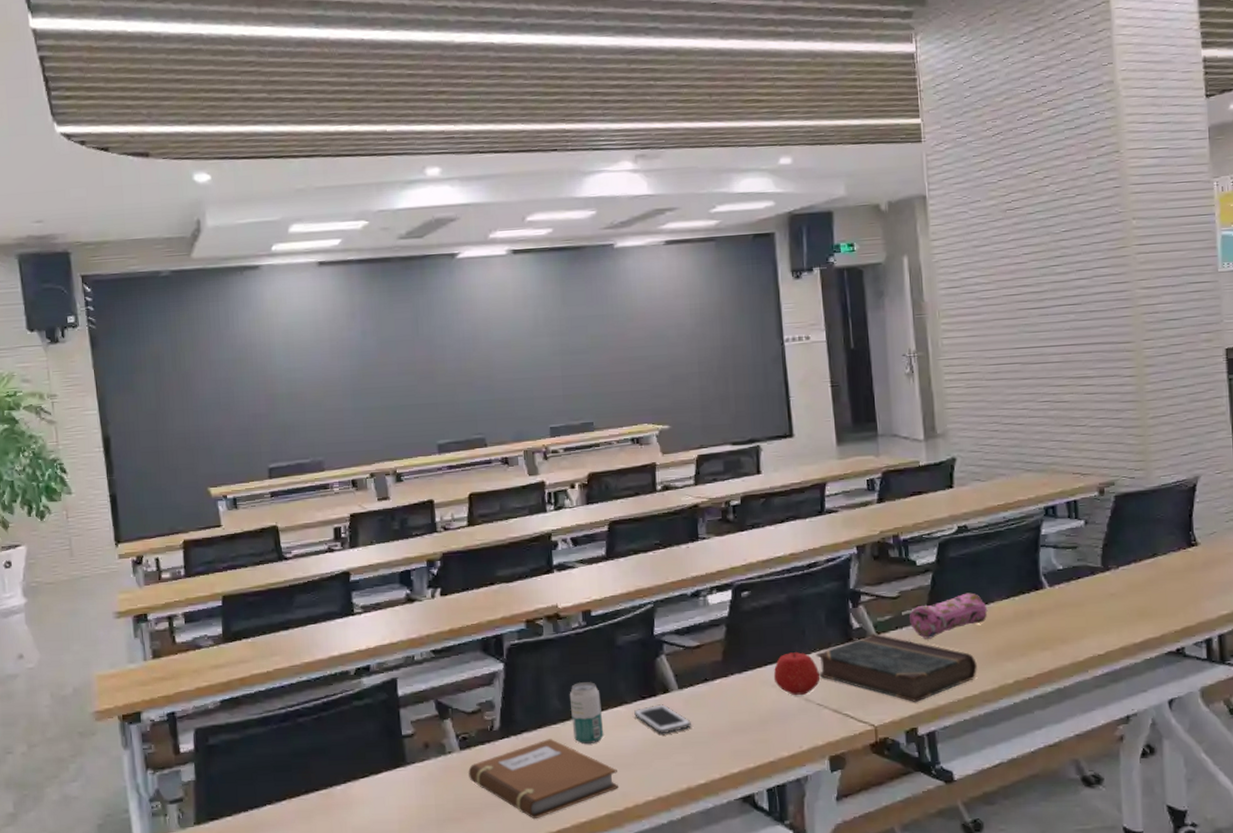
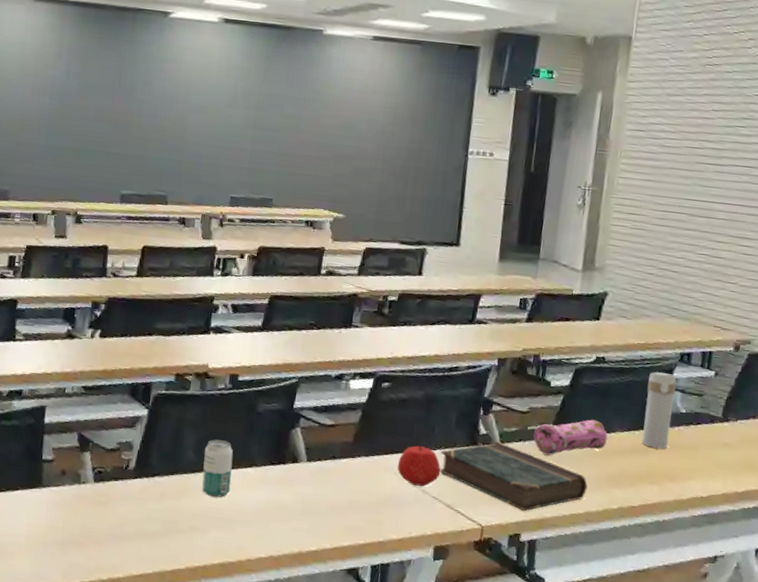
notebook: present [468,739,618,818] -> none [98,486,237,556]
cell phone: present [634,704,691,734] -> none [262,472,313,500]
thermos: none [1017,530,1052,612] -> present [641,372,677,449]

